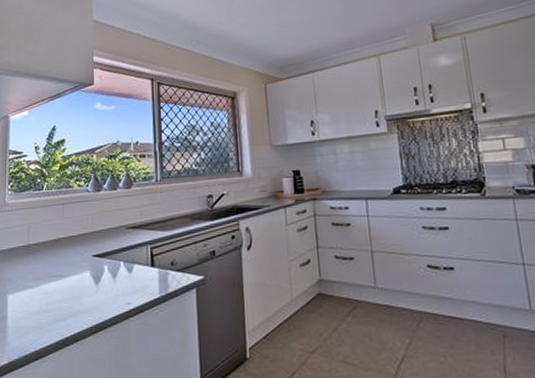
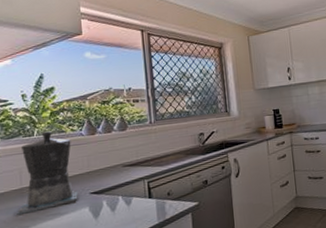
coffee maker: none [22,186,80,274] -> present [16,131,78,216]

